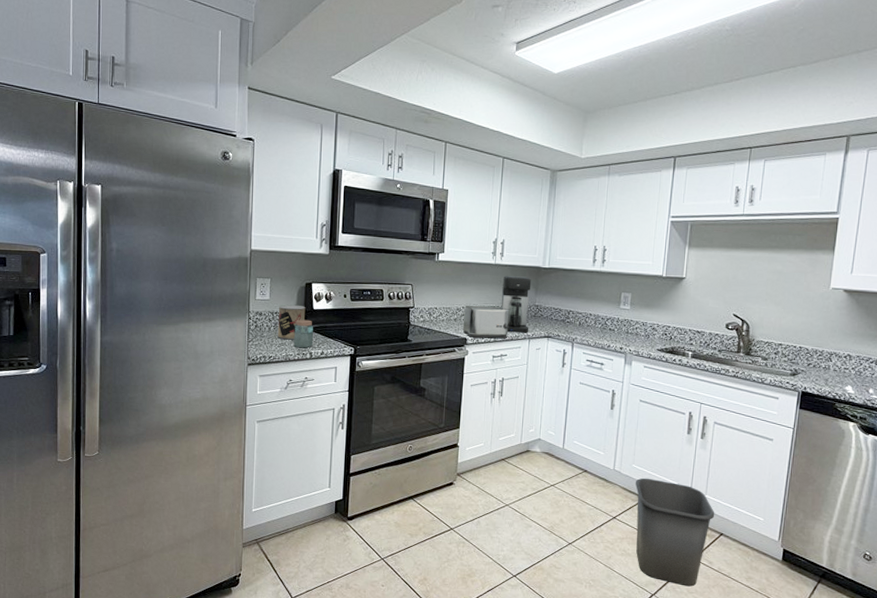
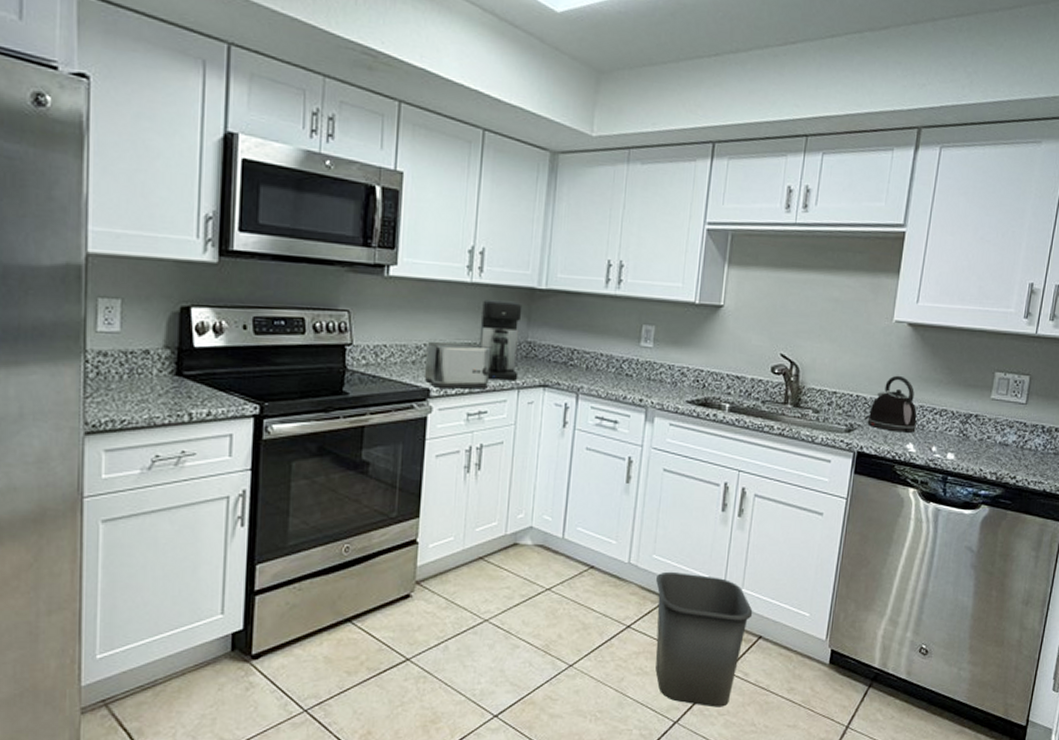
tin can: present [277,304,306,340] -> none [134,339,181,394]
peanut butter: present [293,319,314,349] -> none [161,362,195,407]
kettle: none [810,331,855,378] -> present [867,375,917,433]

